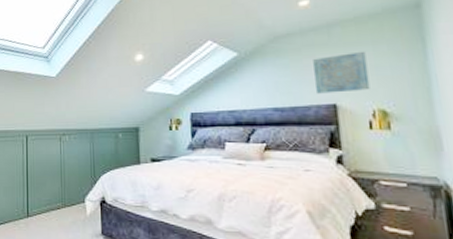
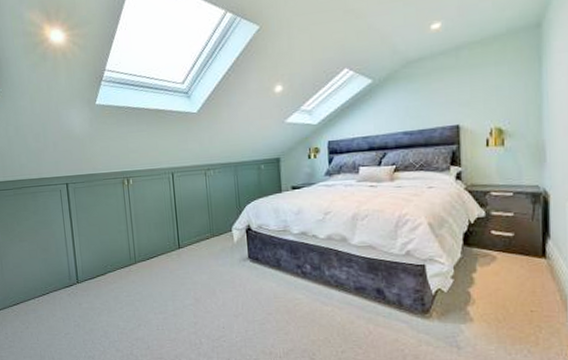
wall art: present [313,51,370,94] -> none [441,72,490,116]

